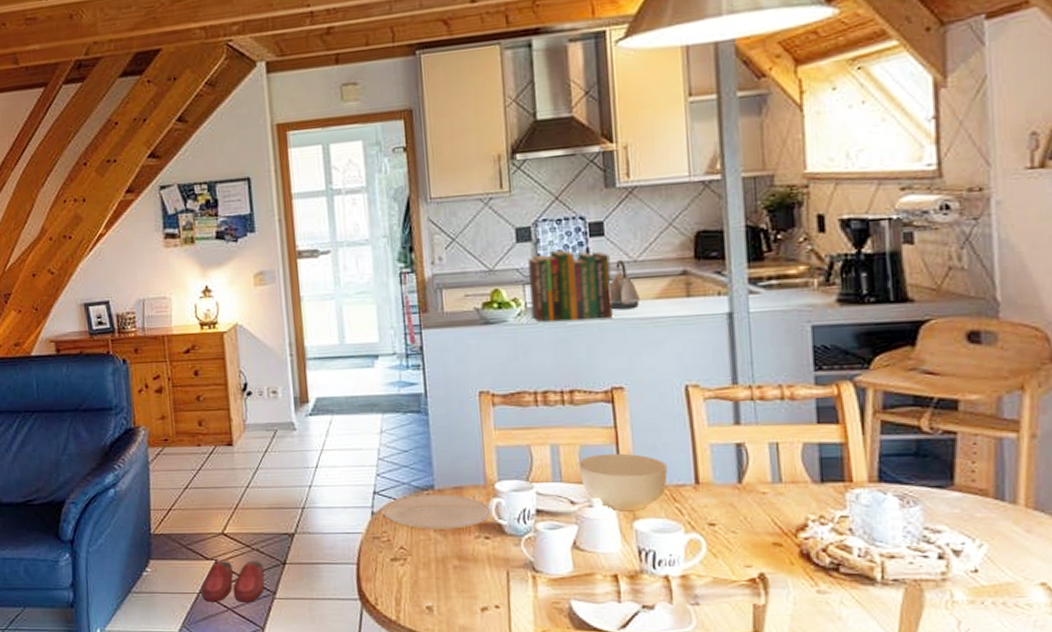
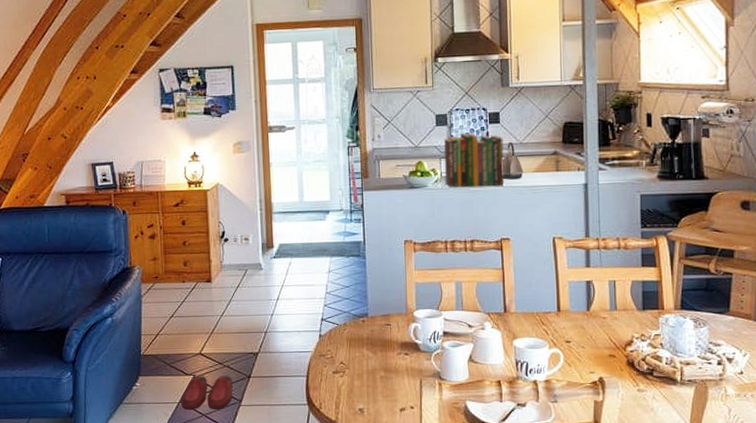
plate: present [382,494,491,530] -> none [327,320,410,349]
bowl: present [577,453,669,512] -> none [475,288,539,333]

